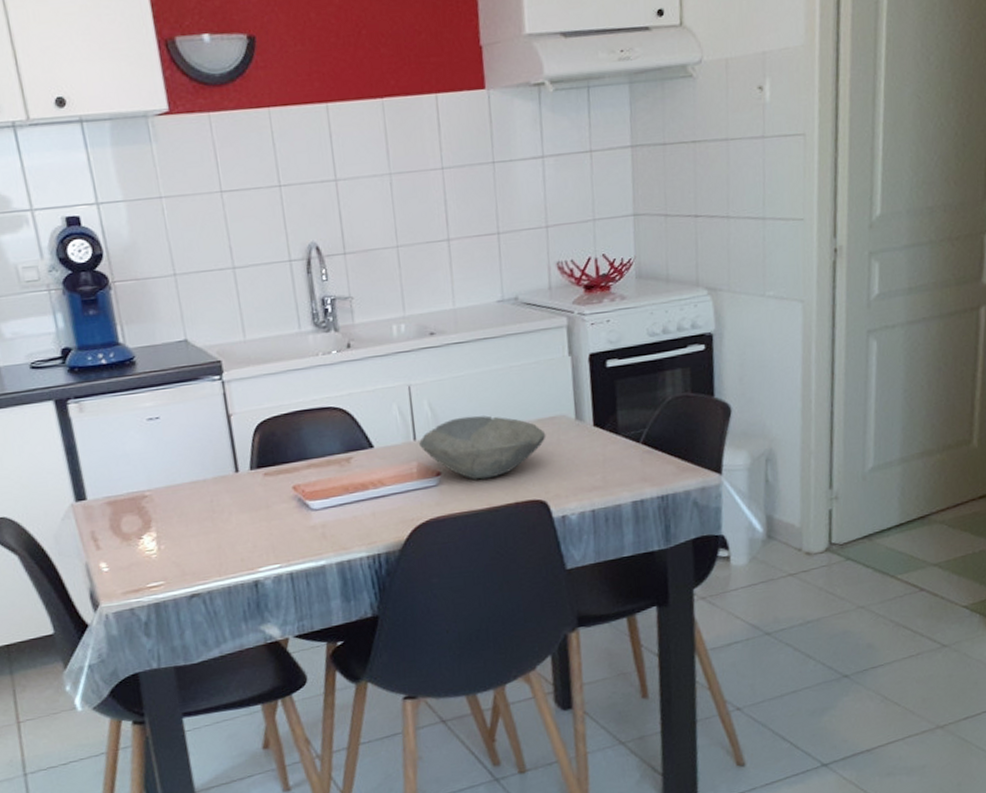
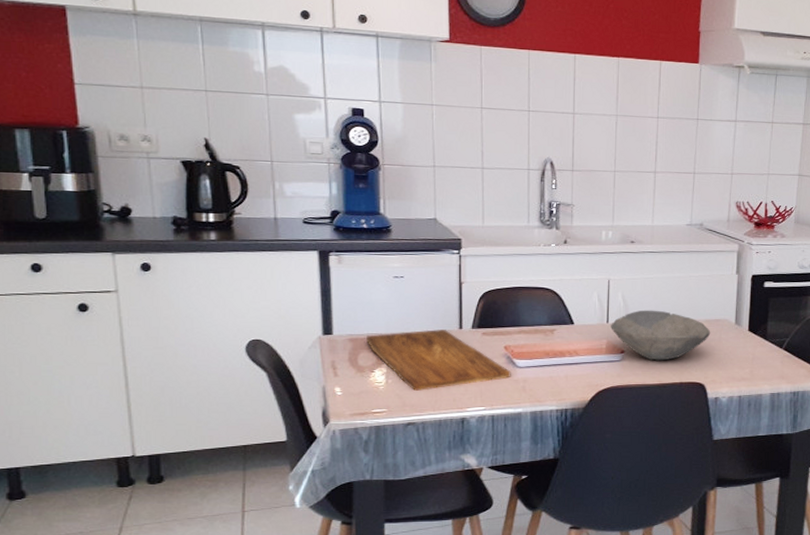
cutting board: none [126,476,306,555] -> present [366,329,511,391]

